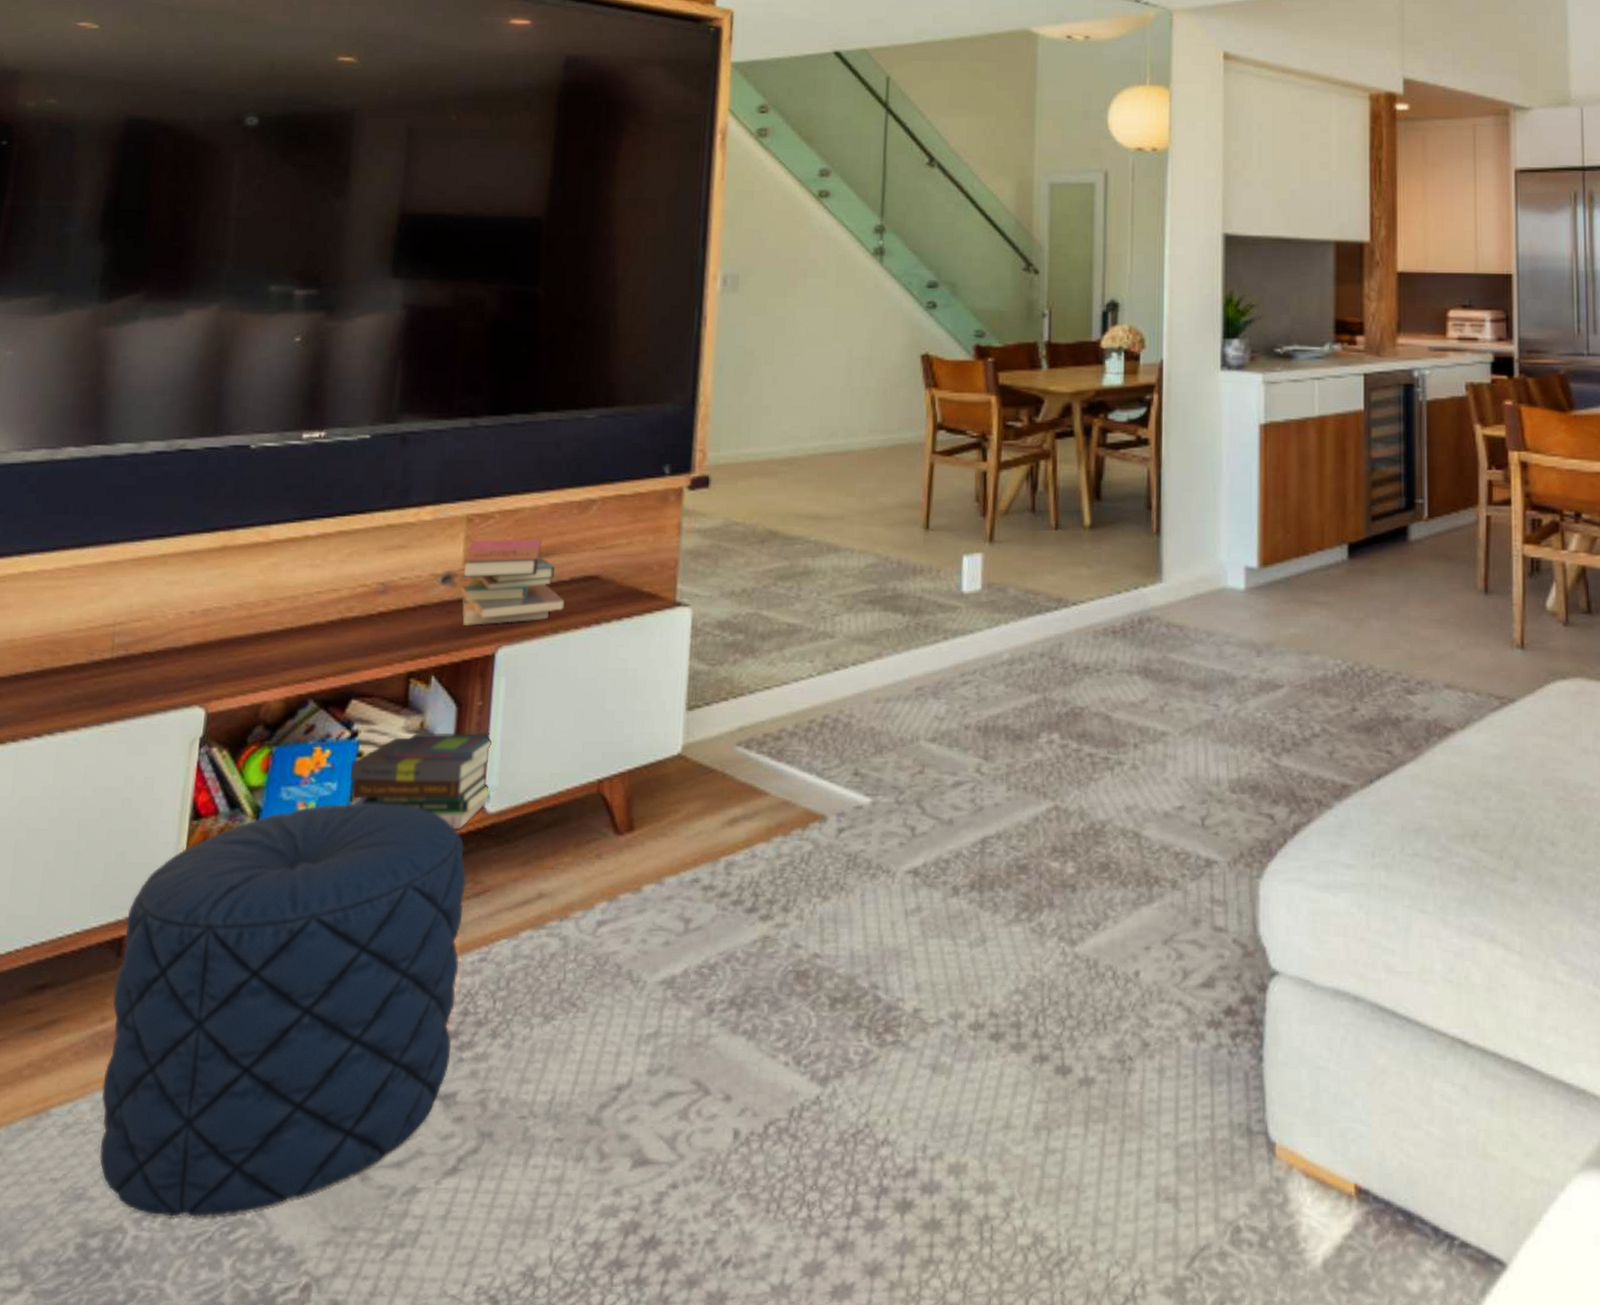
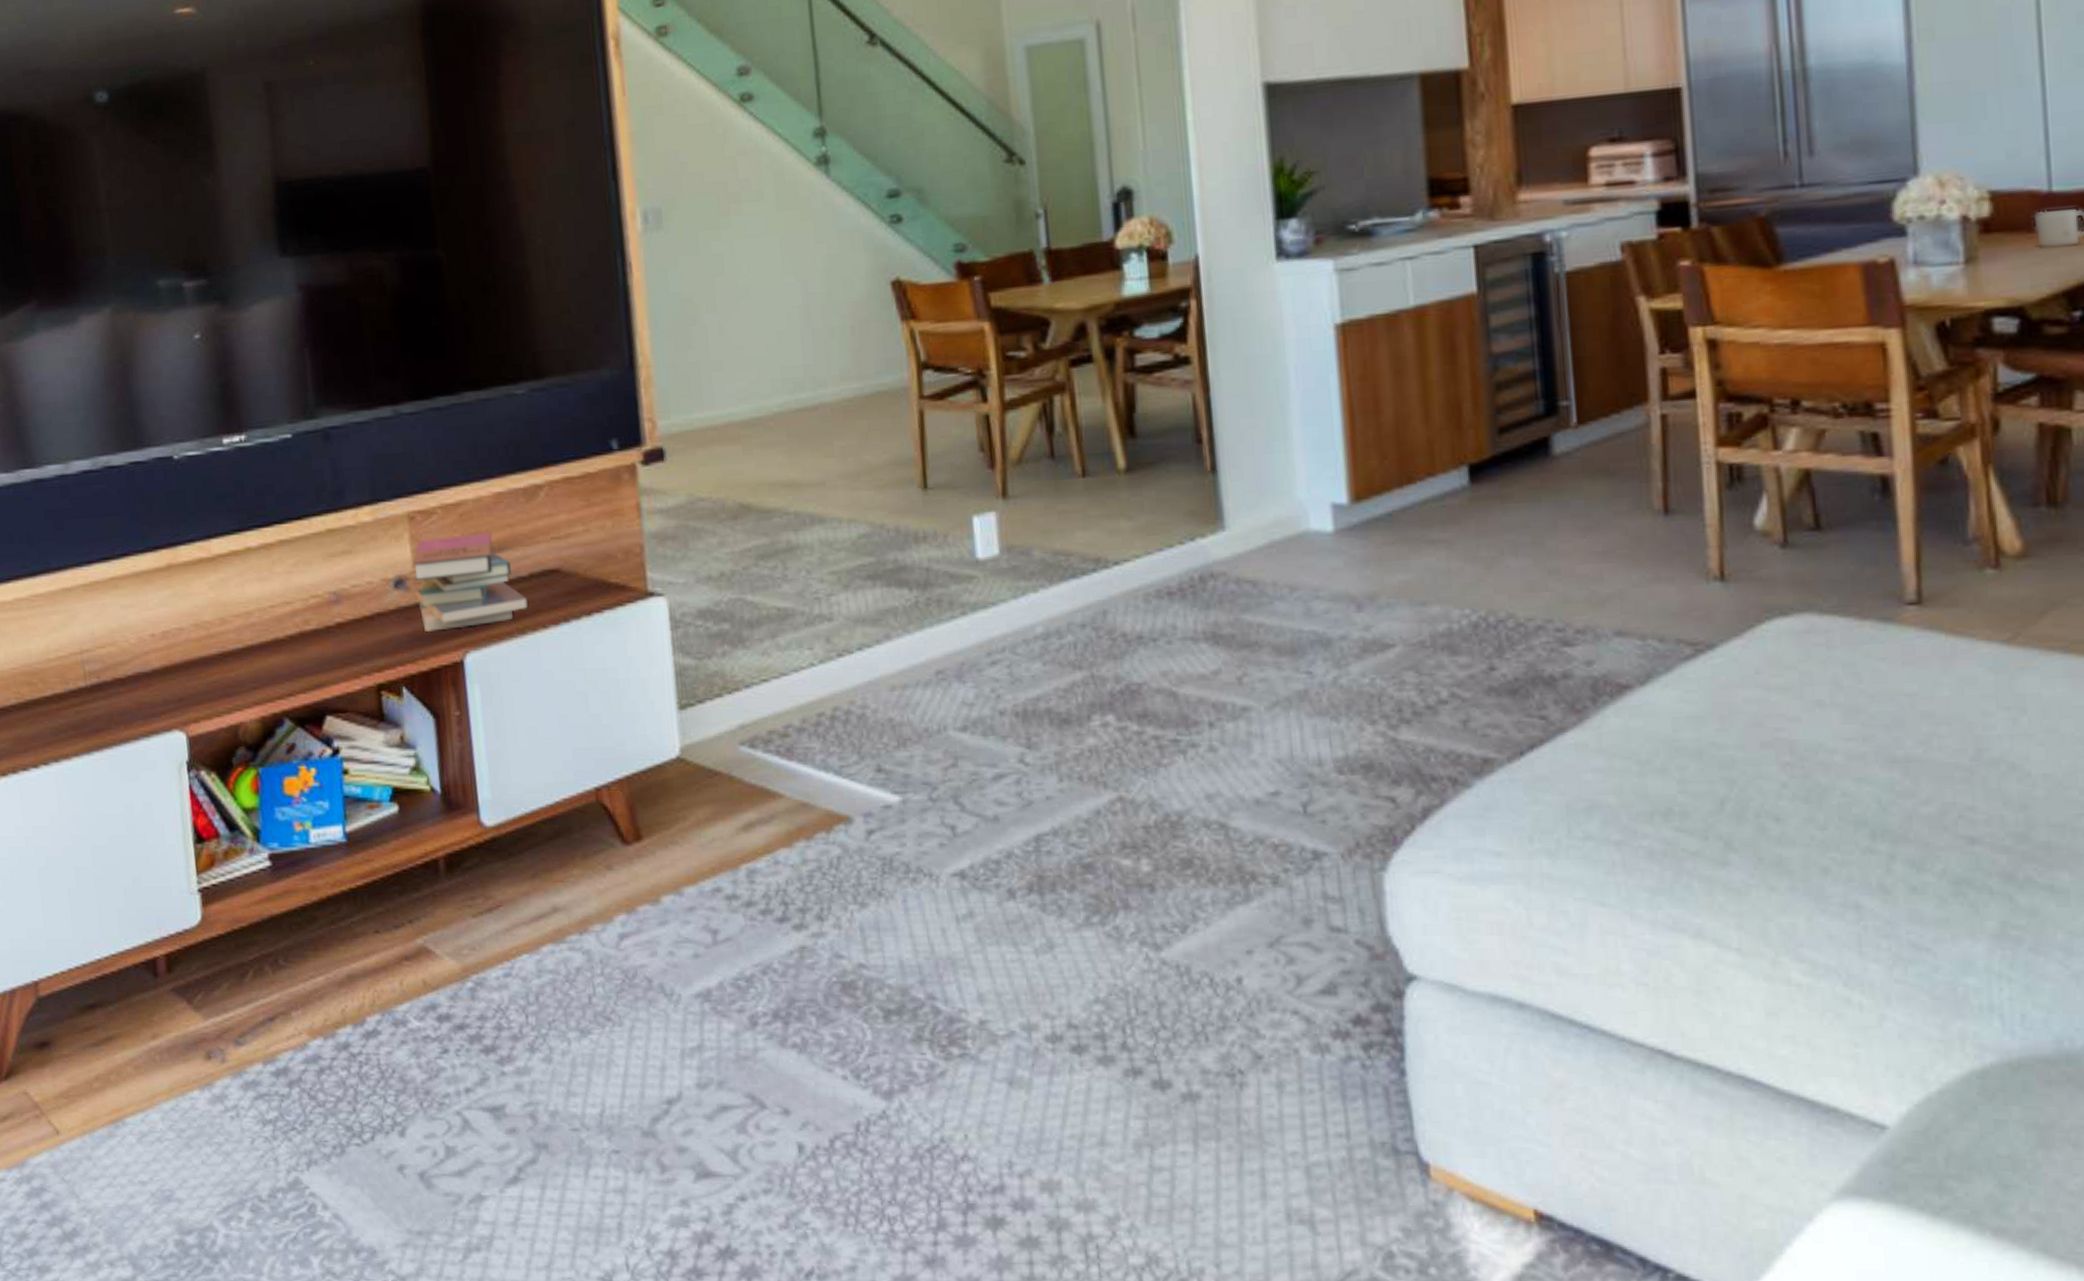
pouf: present [99,803,466,1217] -> none [154,820,493,1219]
books: present [351,733,497,830] -> none [338,744,491,845]

